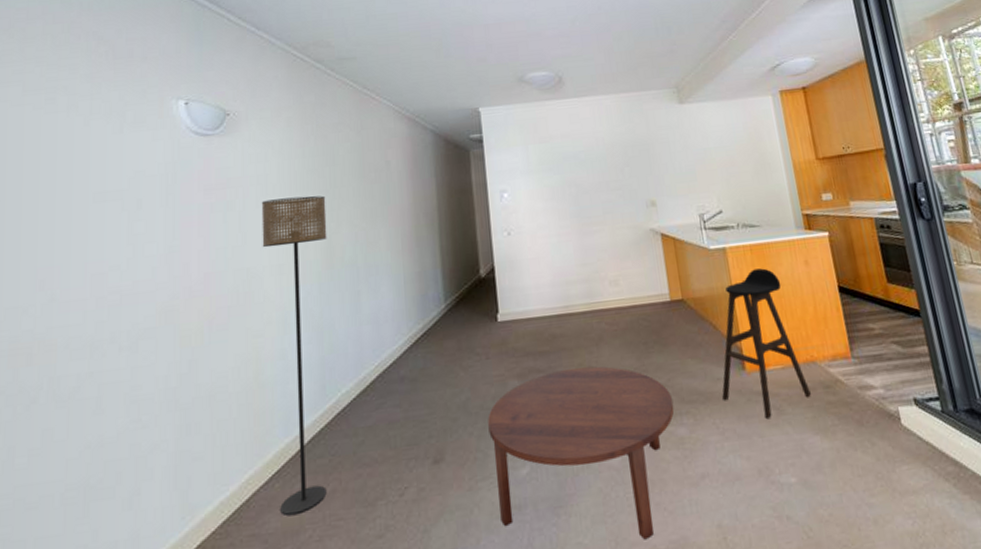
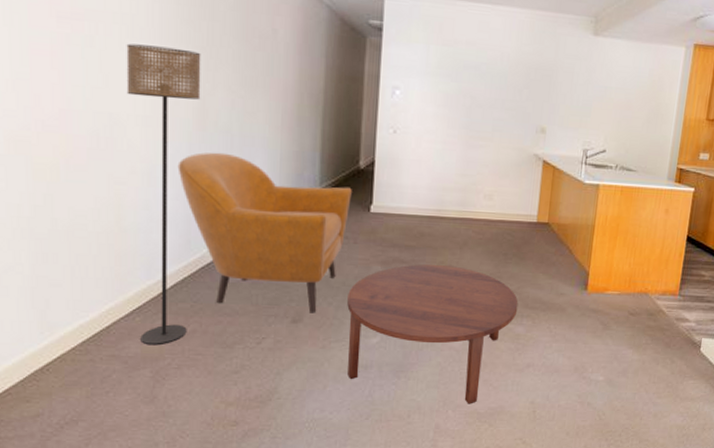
armchair: none [309,286,477,454] -> present [177,152,352,313]
bar stool: present [722,268,812,418] -> none [561,208,639,330]

